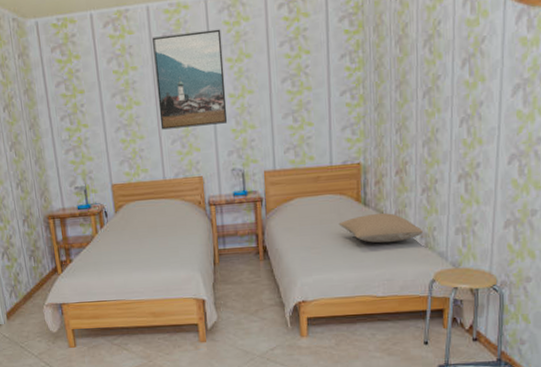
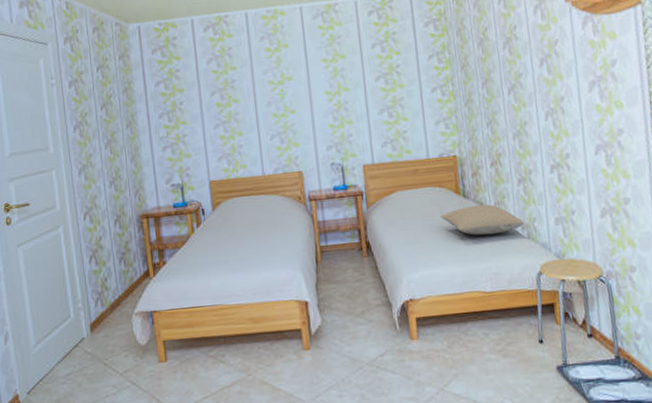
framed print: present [152,29,228,130] -> none [251,33,325,126]

